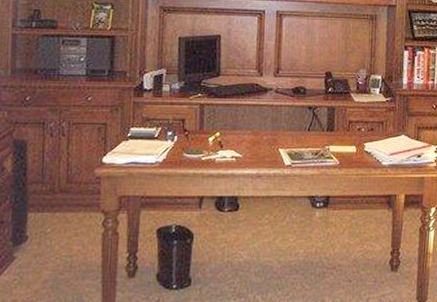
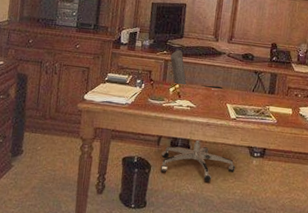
office chair: none [205,91,295,246] -> present [160,50,236,183]

